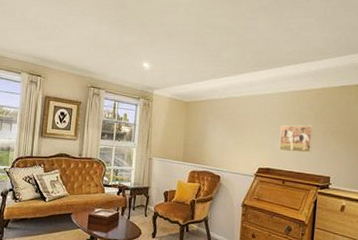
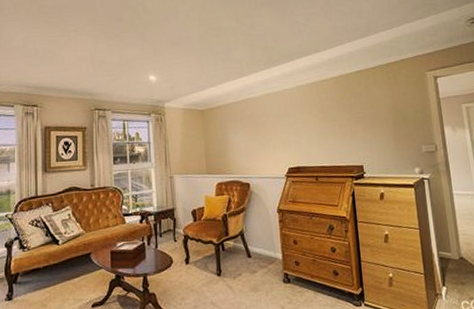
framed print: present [279,125,314,153] -> none [304,115,340,146]

